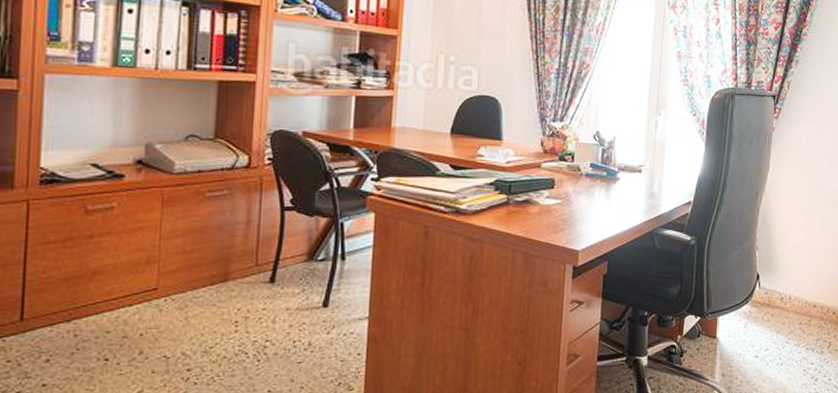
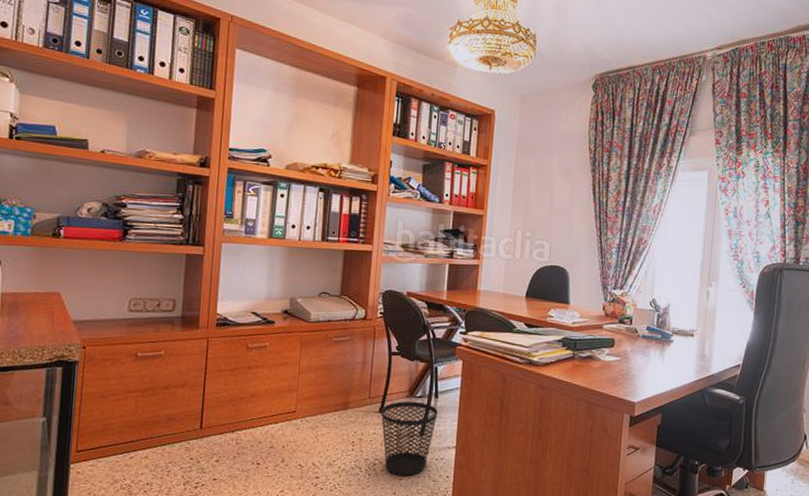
wastebasket: none [272,266,345,358] -> present [381,401,438,476]

